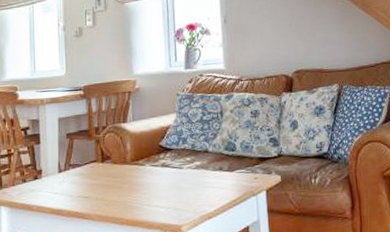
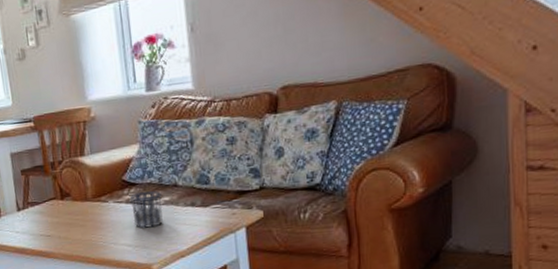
cup: none [164,155,194,191] -> present [129,190,163,229]

